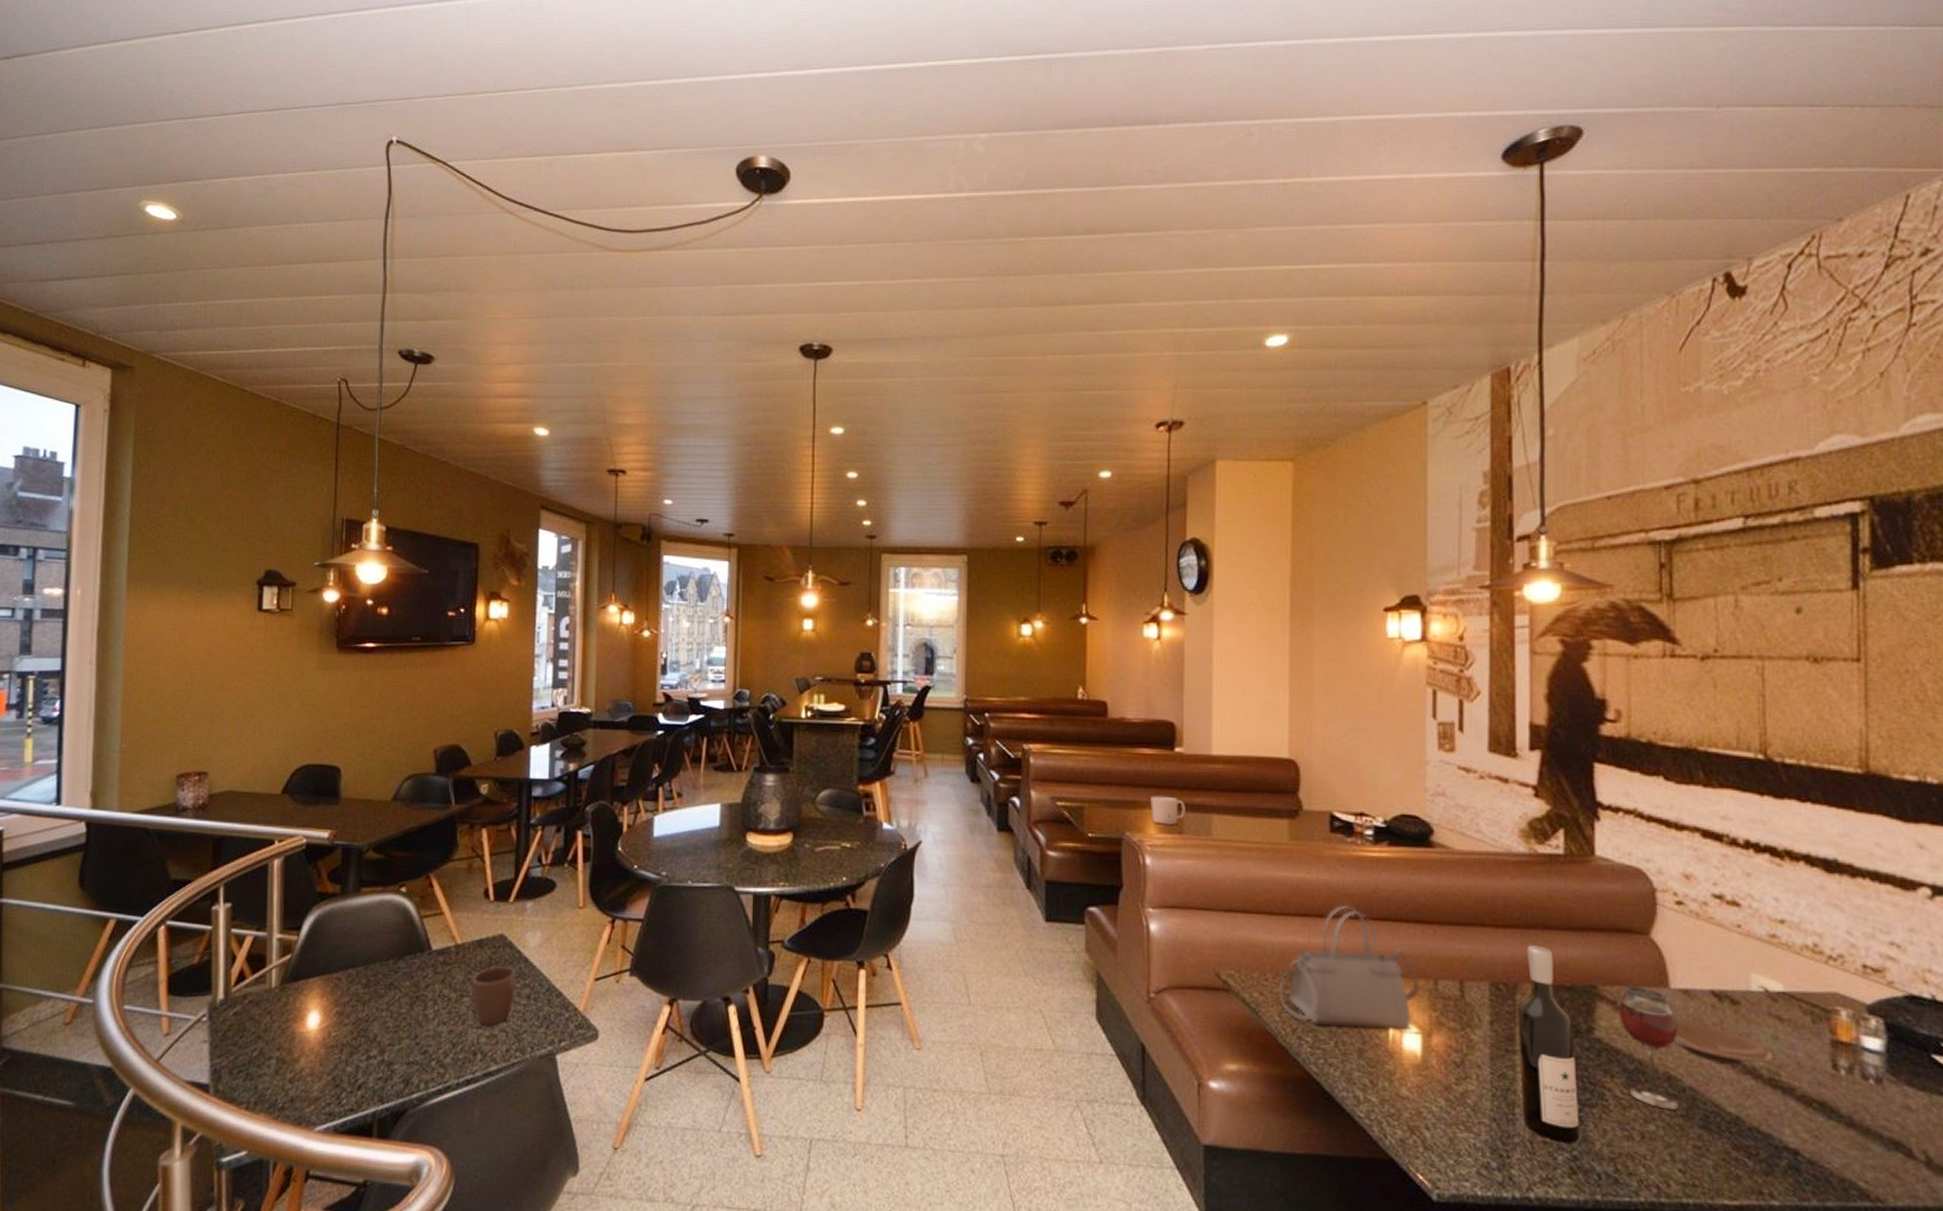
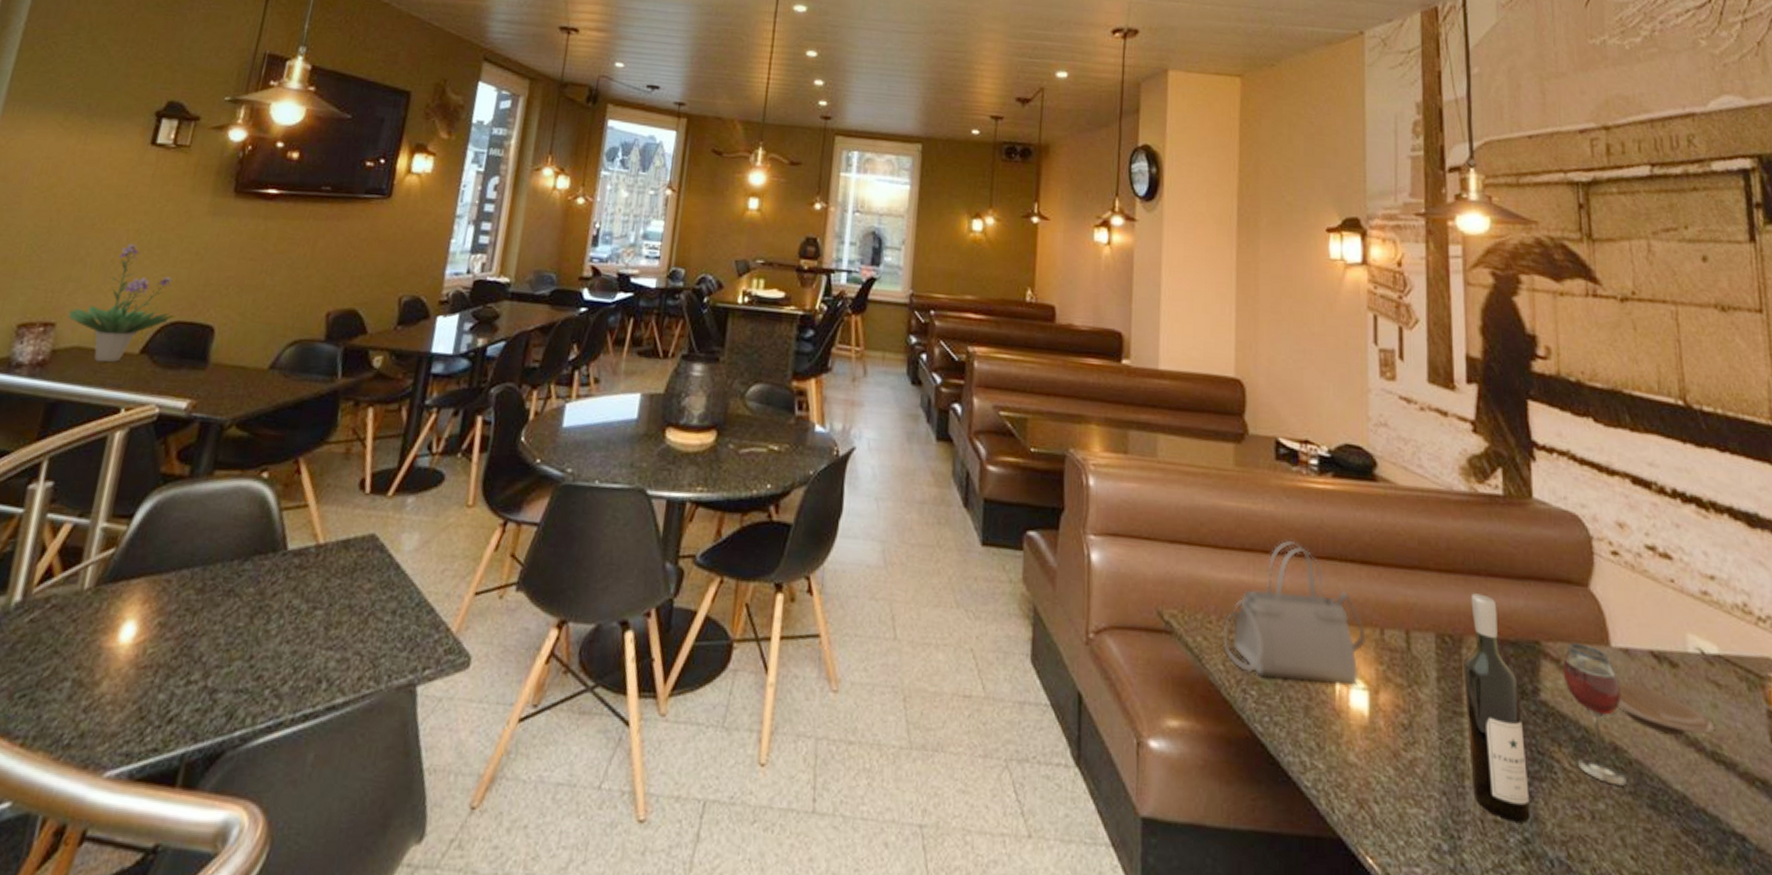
potted plant: none [215,700,304,803] -> present [67,243,174,363]
cup: present [472,966,516,1025] -> none [327,573,384,646]
mug: present [1151,796,1186,825] -> none [1096,410,1131,444]

